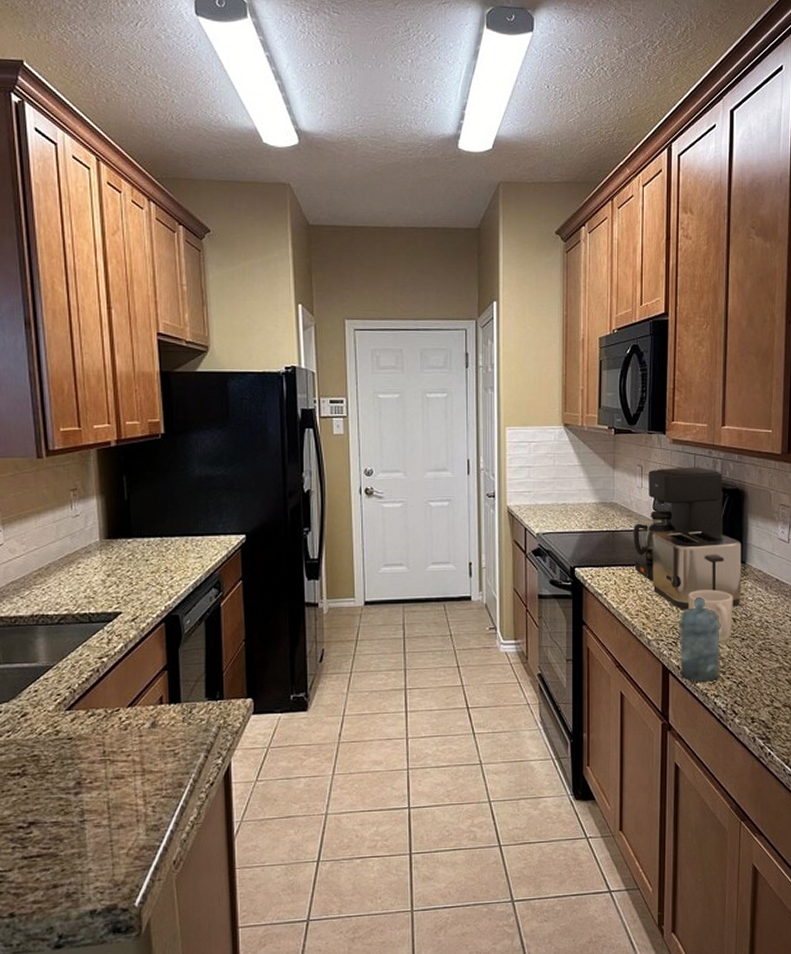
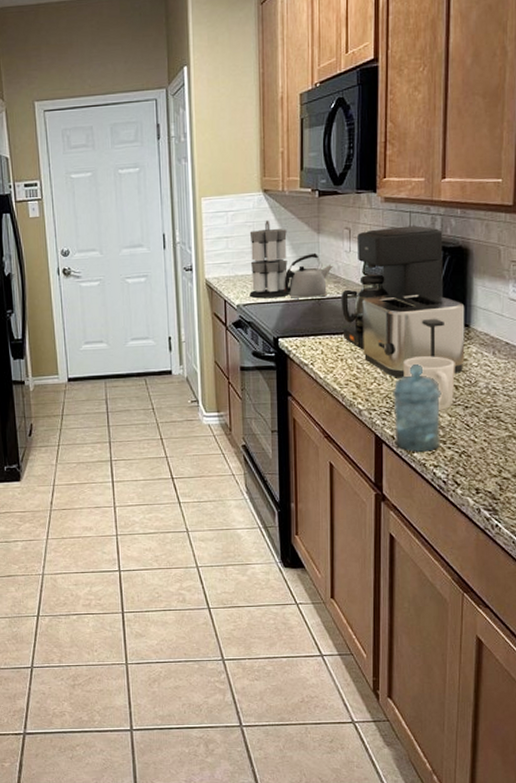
spice rack: none [549,453,586,528] -> present [249,220,289,299]
kettle: none [581,486,627,531] -> present [284,252,333,300]

